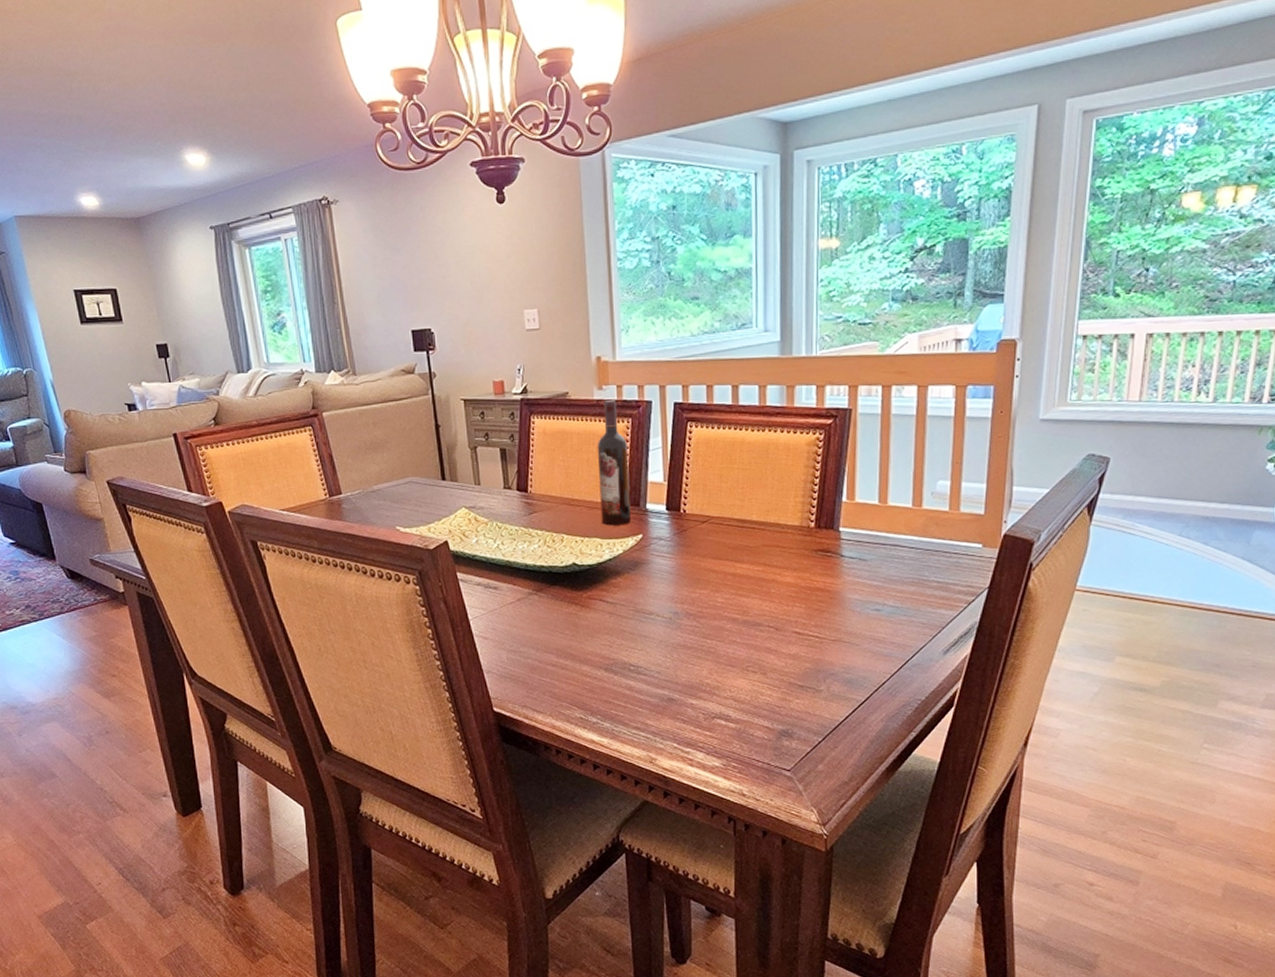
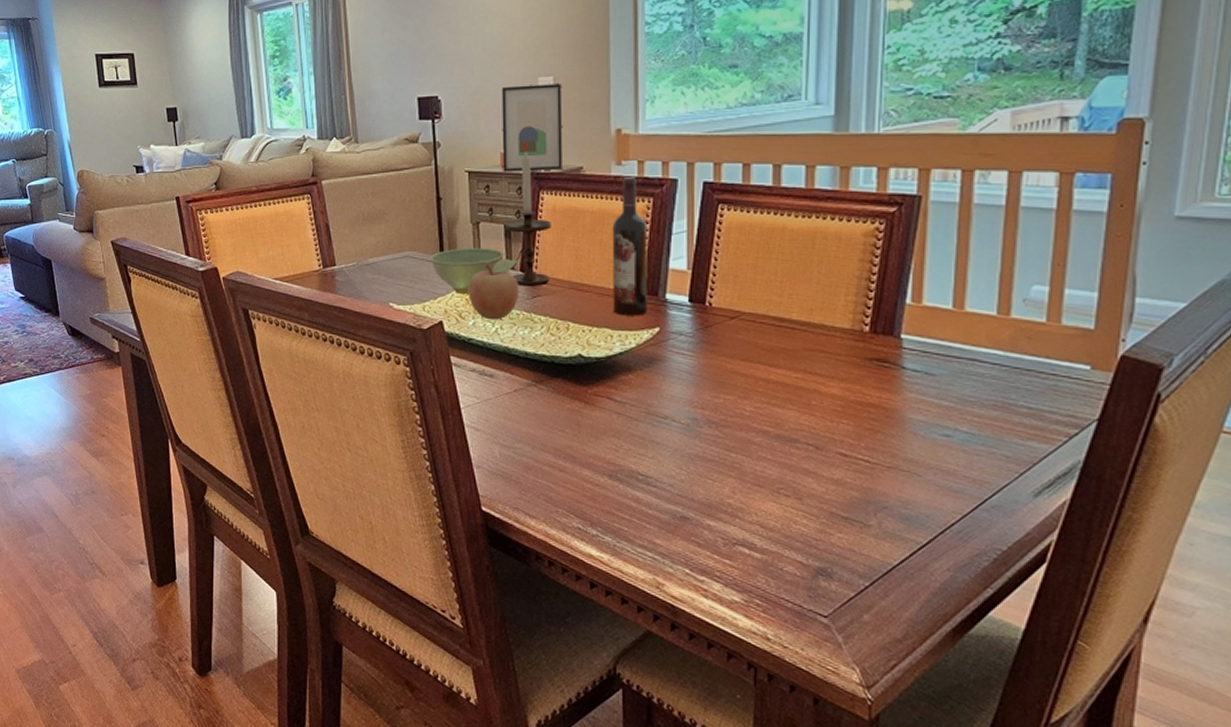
bowl: none [432,470,501,515] -> present [429,248,504,295]
fruit: none [469,479,517,537] -> present [467,258,519,320]
picture frame: none [491,314,550,399] -> present [502,82,563,173]
candlestick: none [501,367,543,504] -> present [505,138,551,286]

